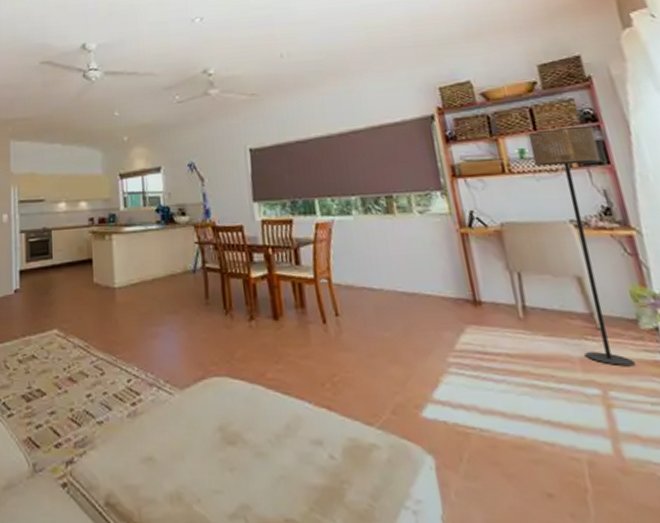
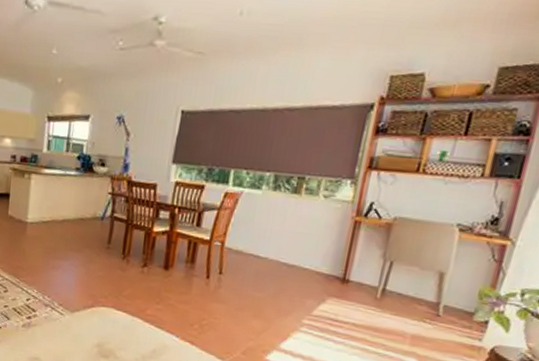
floor lamp: present [527,125,635,367] -> none [417,136,522,347]

